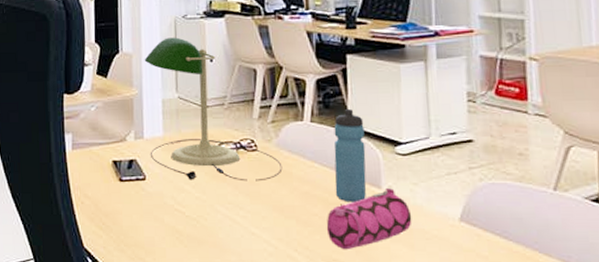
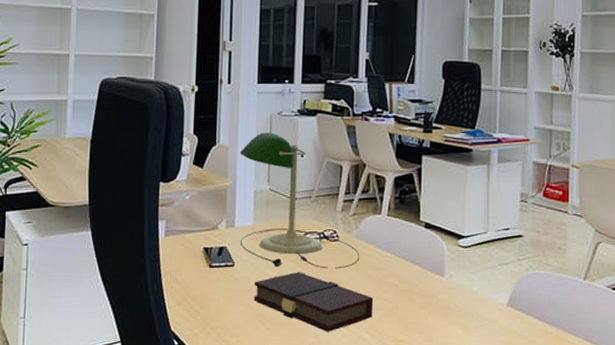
book: none [167,184,301,250] -> present [253,271,374,332]
pencil case: present [327,188,412,250] -> none [396,277,468,332]
water bottle: present [334,108,367,202] -> none [405,204,433,289]

